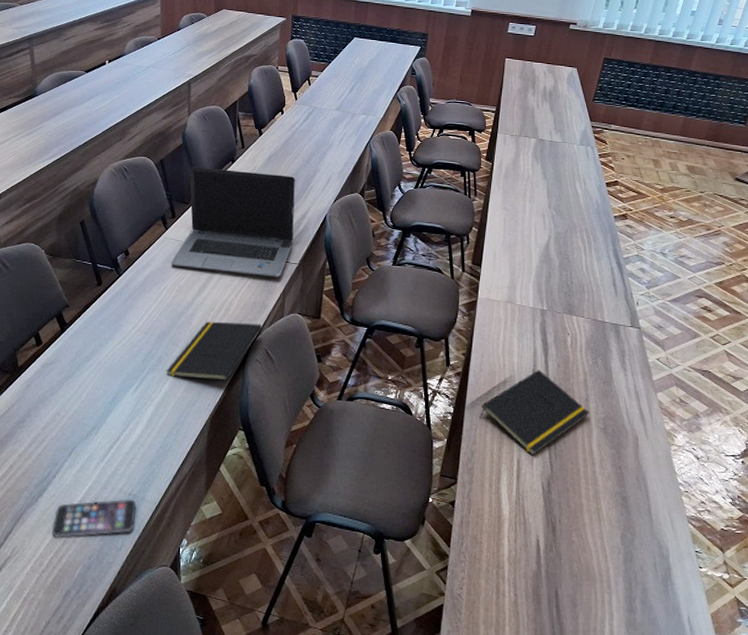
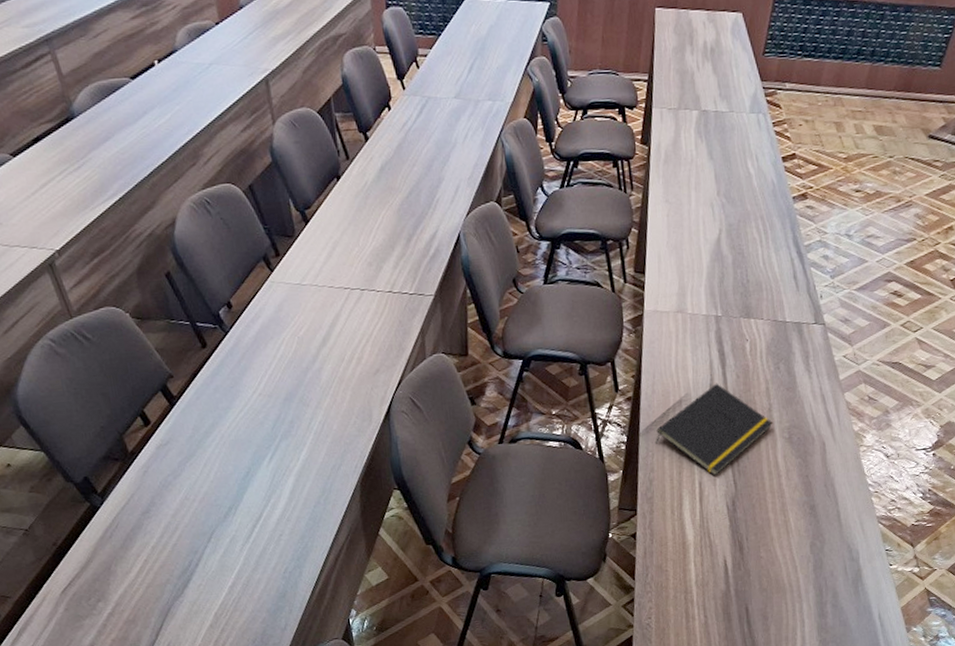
smartphone: present [52,499,137,538] -> none [206,577,296,627]
notepad: present [166,321,262,381] -> none [300,370,405,442]
laptop computer: present [171,166,295,278] -> none [284,188,425,315]

